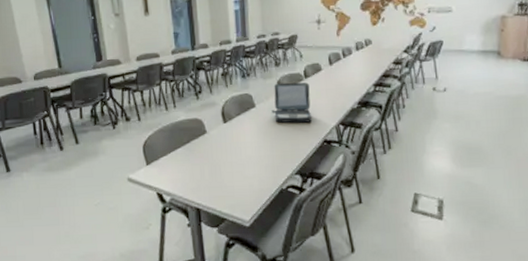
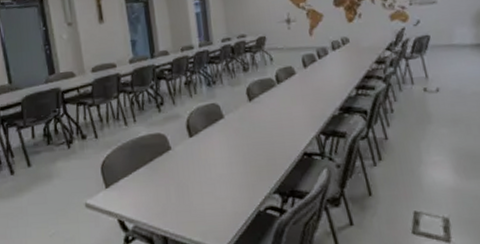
laptop: present [272,82,312,123] -> none [242,88,288,135]

